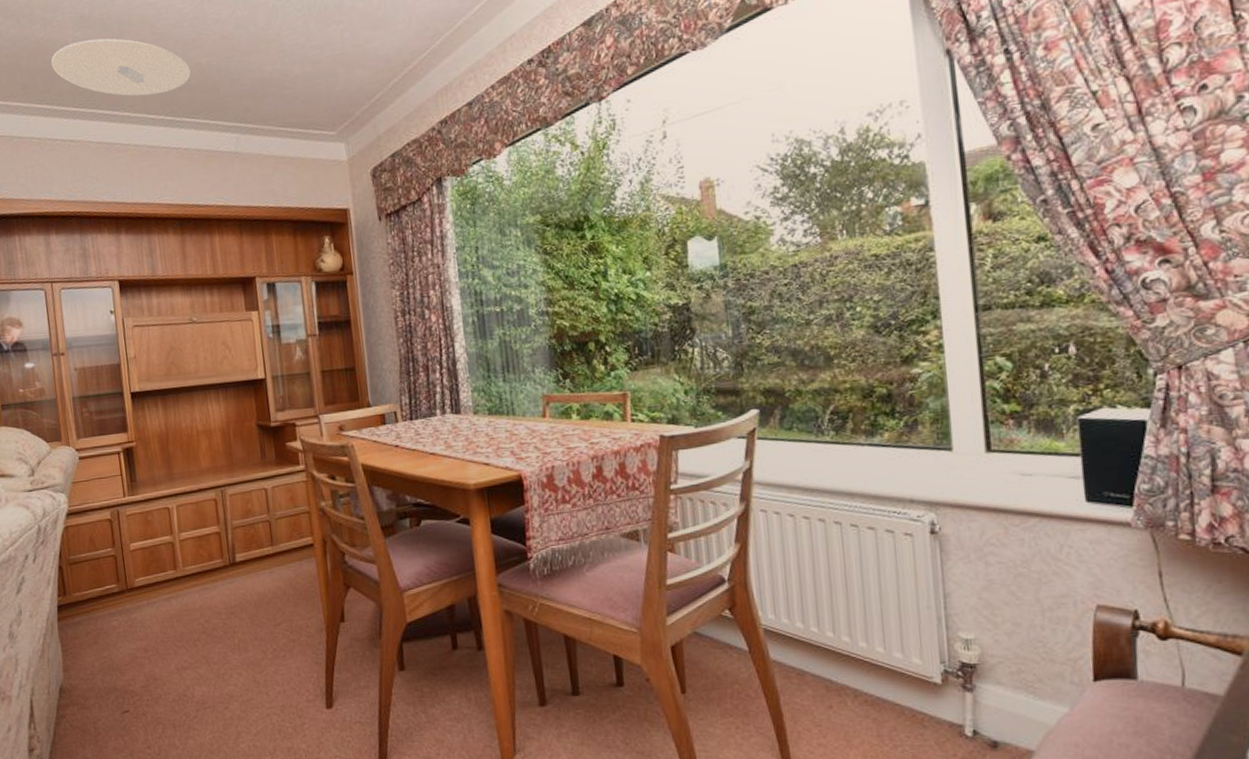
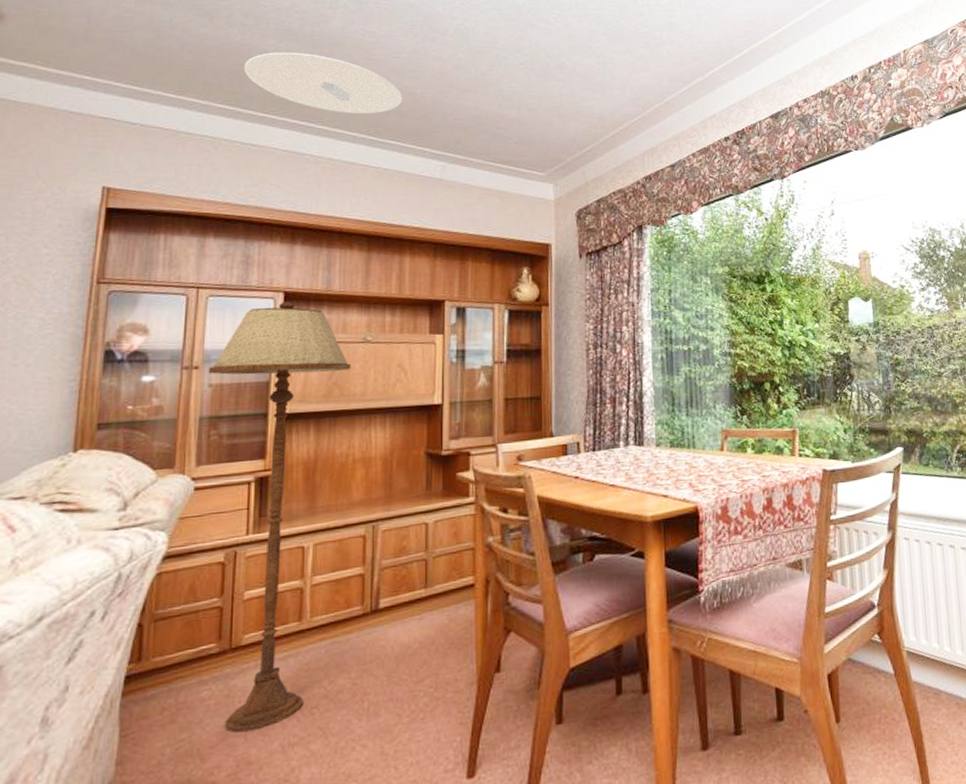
floor lamp: none [71,289,188,655] -> present [208,302,352,733]

